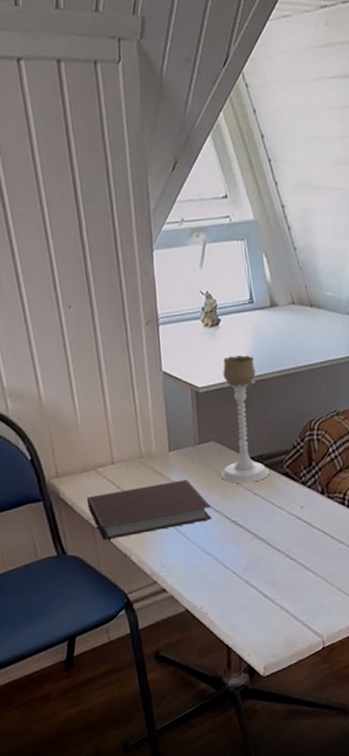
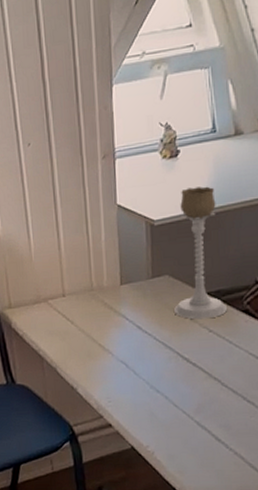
notebook: present [86,479,212,541] -> none [36,314,163,372]

